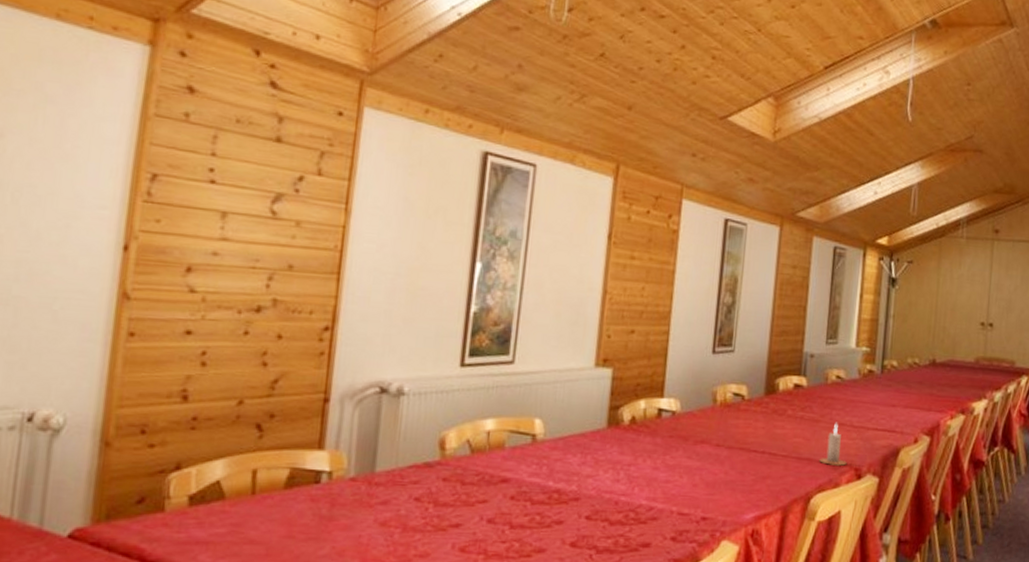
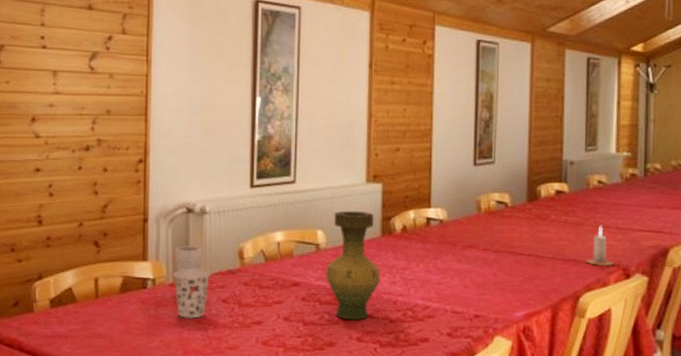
cup: none [355,460,403,520] -> present [173,269,211,319]
drinking glass: none [359,432,395,463] -> present [174,245,202,271]
vase: none [540,397,603,523] -> present [326,210,380,321]

